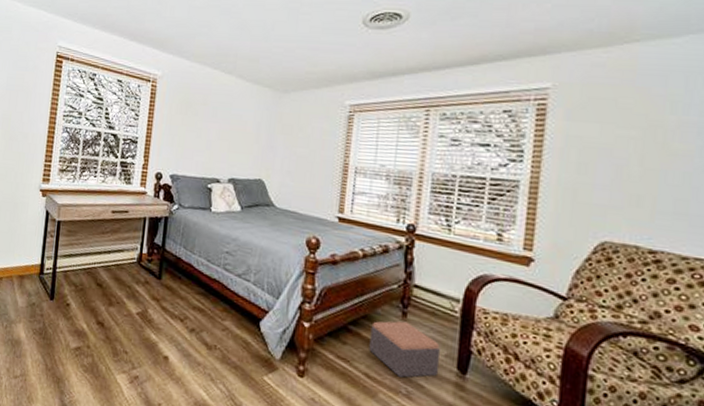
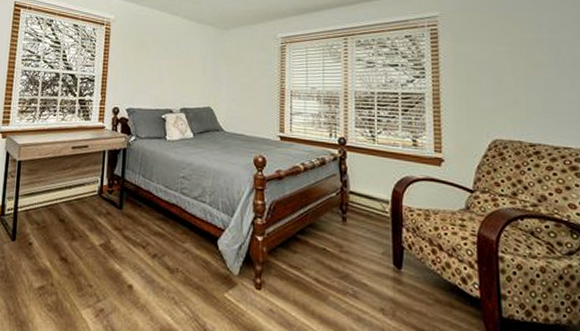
footstool: present [369,321,440,378] -> none [317,225,377,279]

